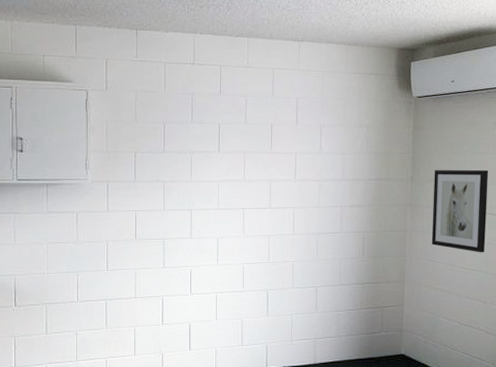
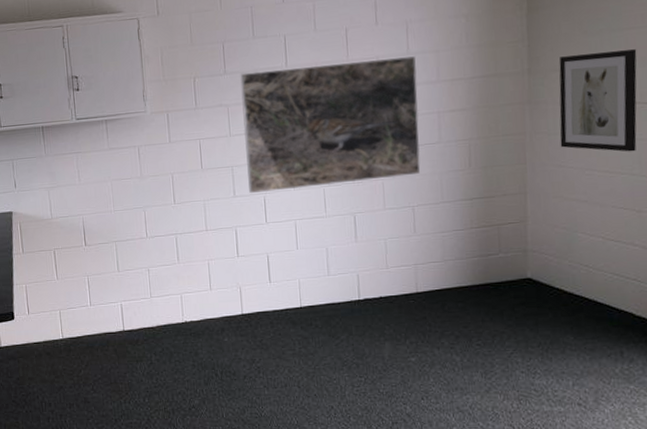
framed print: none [176,153,326,266] -> present [240,56,421,194]

